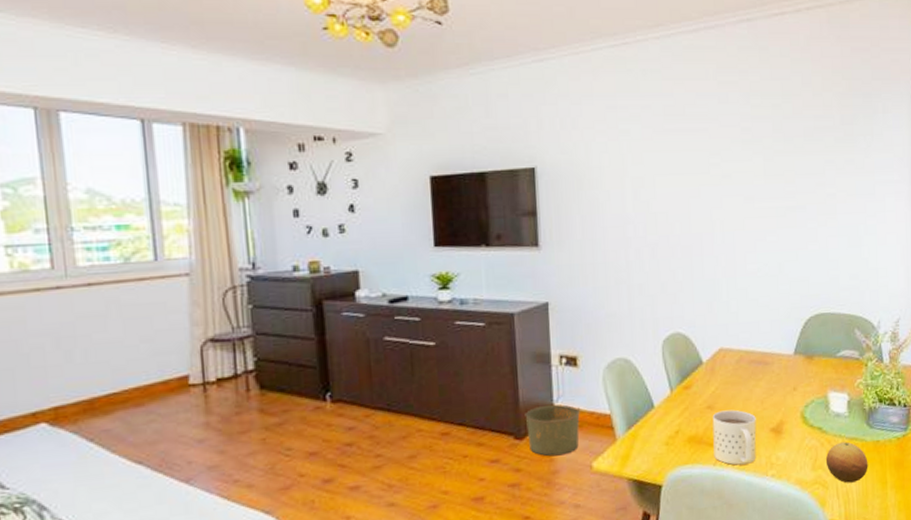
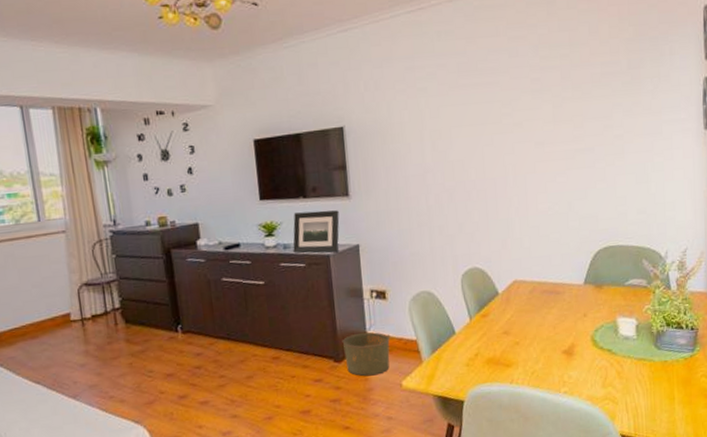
picture frame: none [471,261,527,311] -> present [293,210,340,253]
mug: present [712,409,757,466] -> none [508,334,550,384]
fruit: present [825,441,868,483] -> none [615,362,656,399]

